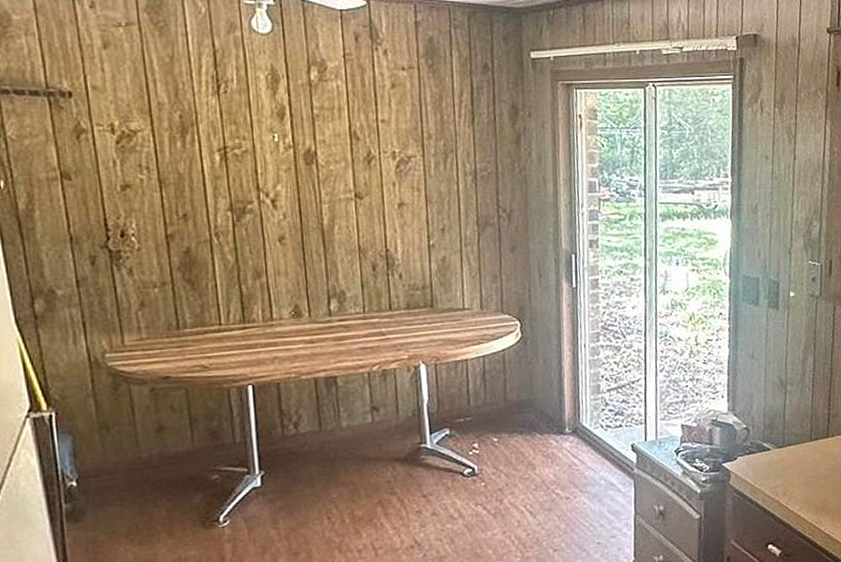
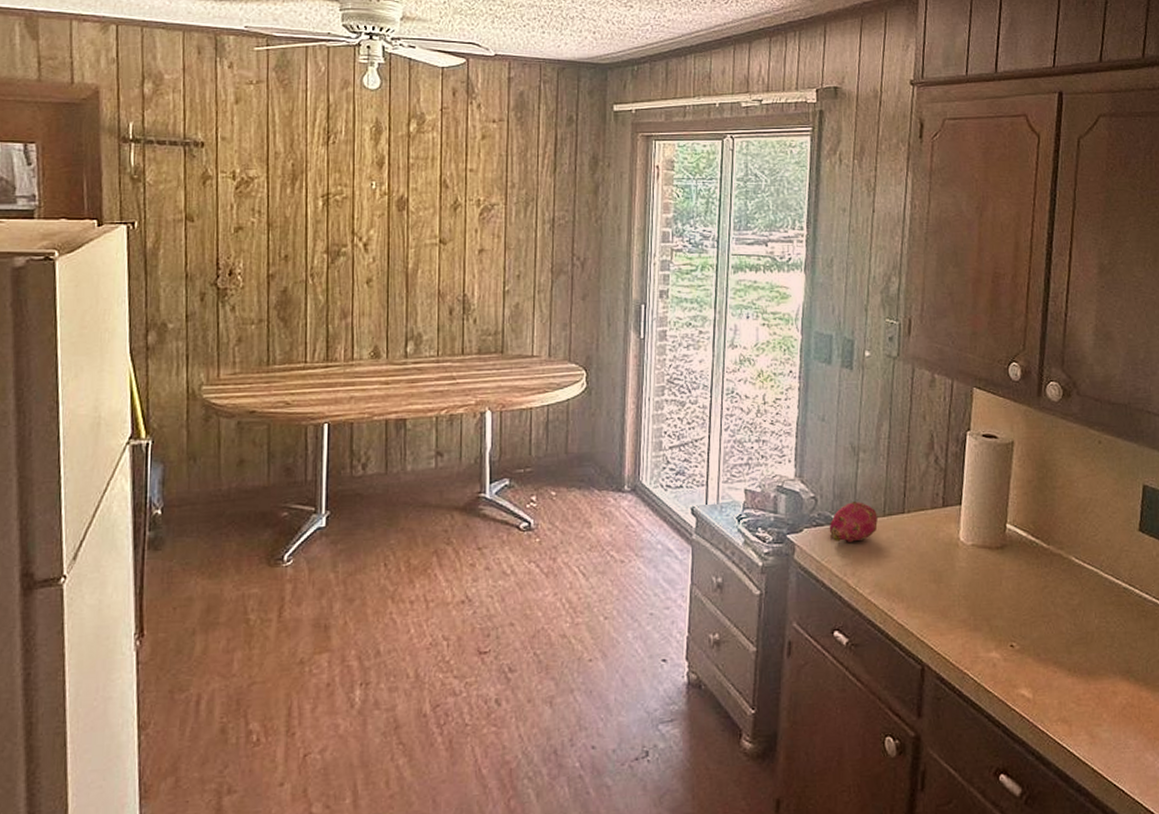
fruit: none [761,429,805,467] -> present [829,500,878,543]

